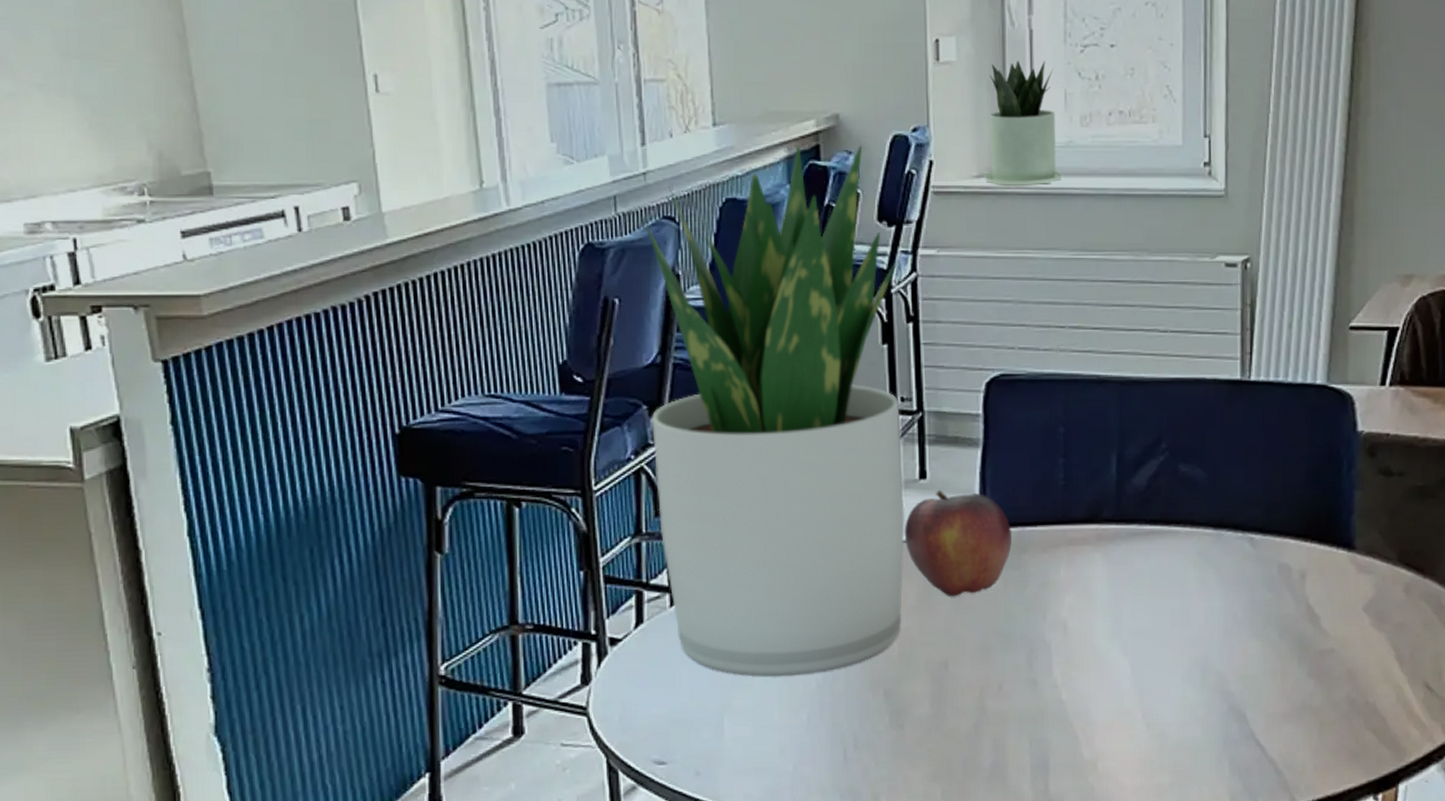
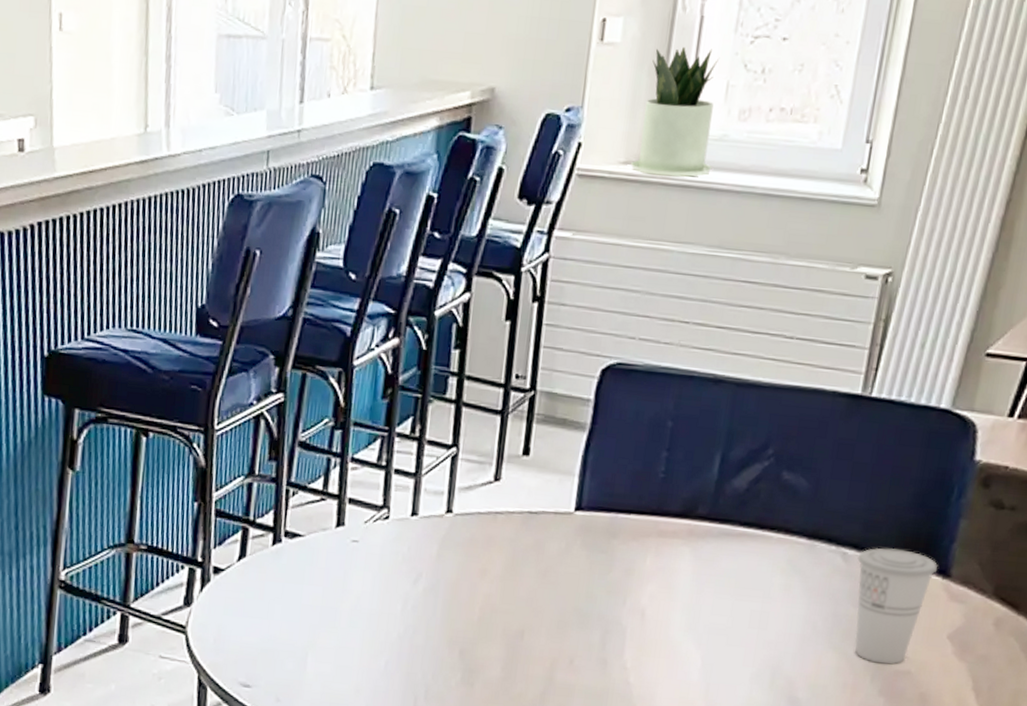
planter: present [642,145,905,677] -> none [271,116,536,625]
fruit: present [904,489,1013,596] -> none [499,467,606,571]
cup: none [1265,528,1342,645] -> present [855,548,939,664]

